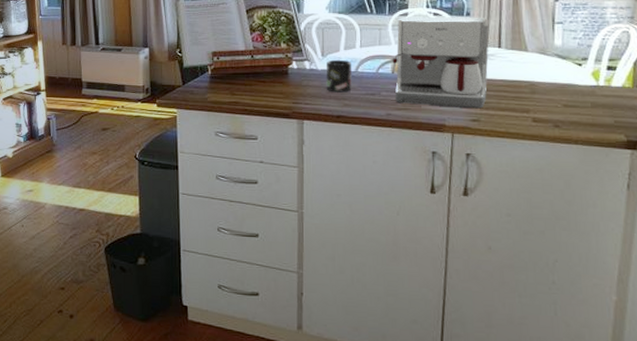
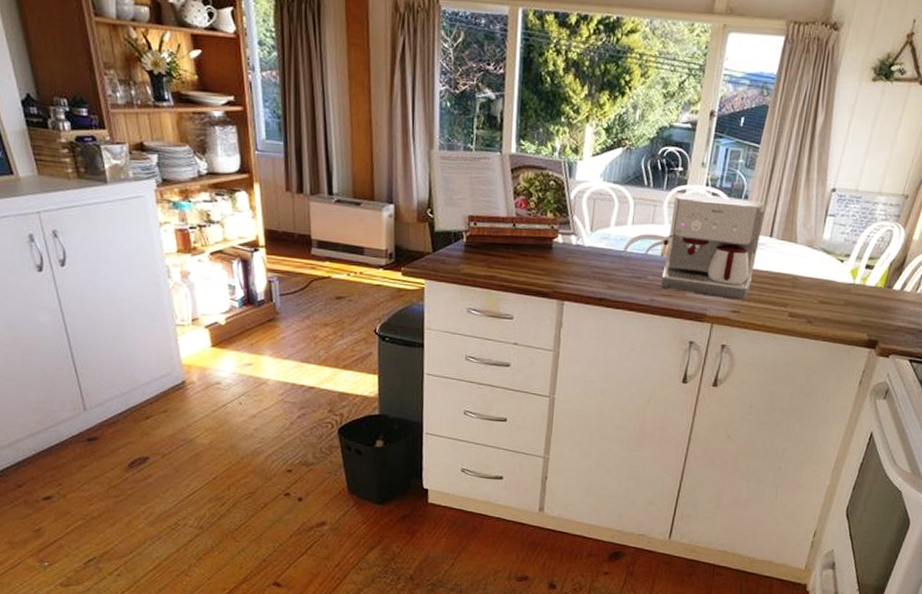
mug: present [326,59,352,92] -> none [591,236,622,274]

